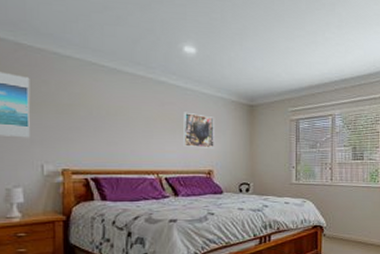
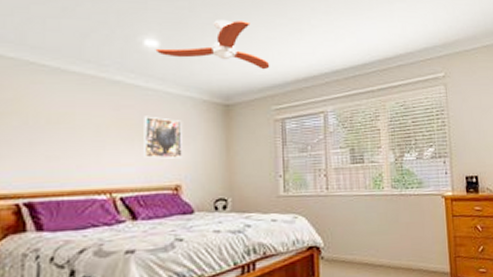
ceiling fan: none [193,30,288,77] -> present [155,20,270,70]

